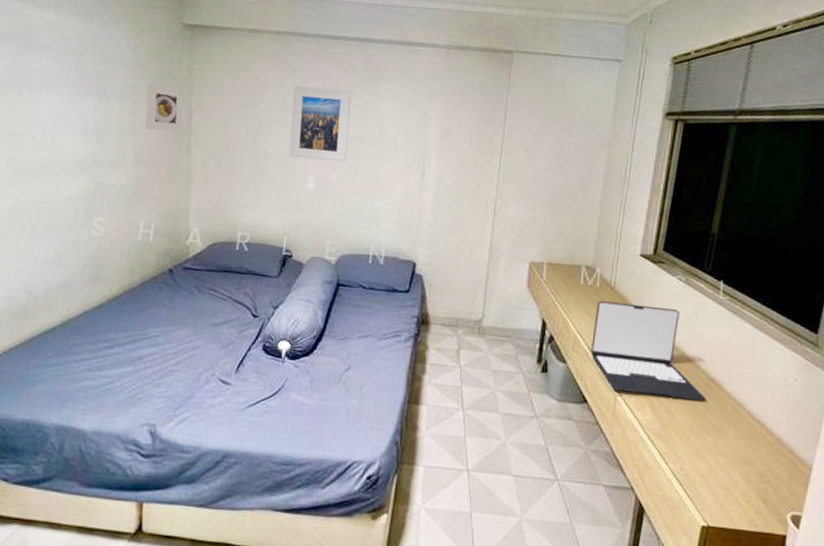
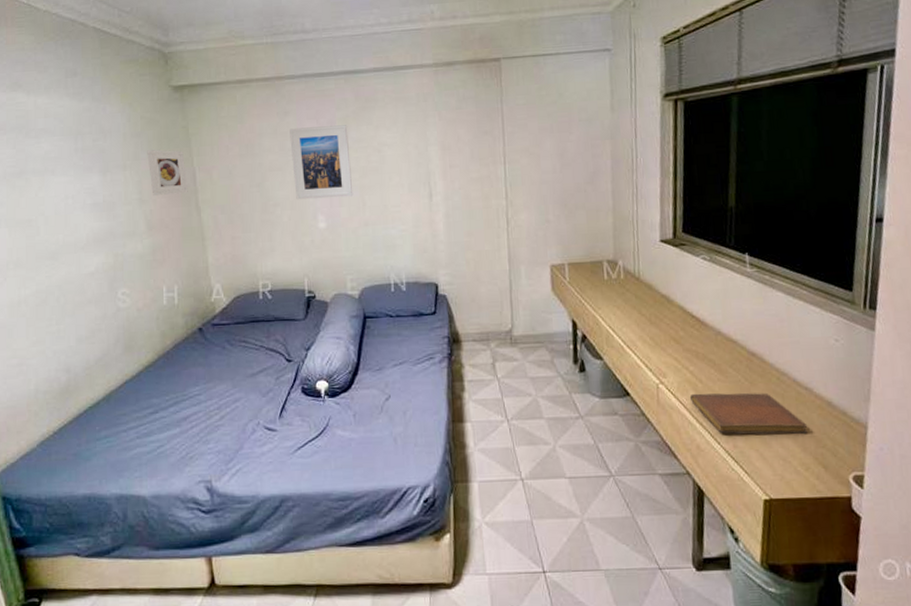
laptop: present [591,301,706,402] -> none [624,289,749,379]
notebook: none [646,410,754,466] -> present [690,393,807,434]

